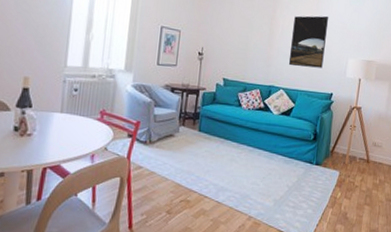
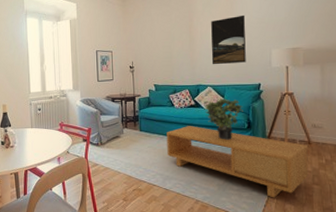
coffee table: none [225,131,366,218] -> present [166,126,309,198]
potted plant: none [273,105,312,151] -> present [205,99,243,140]

